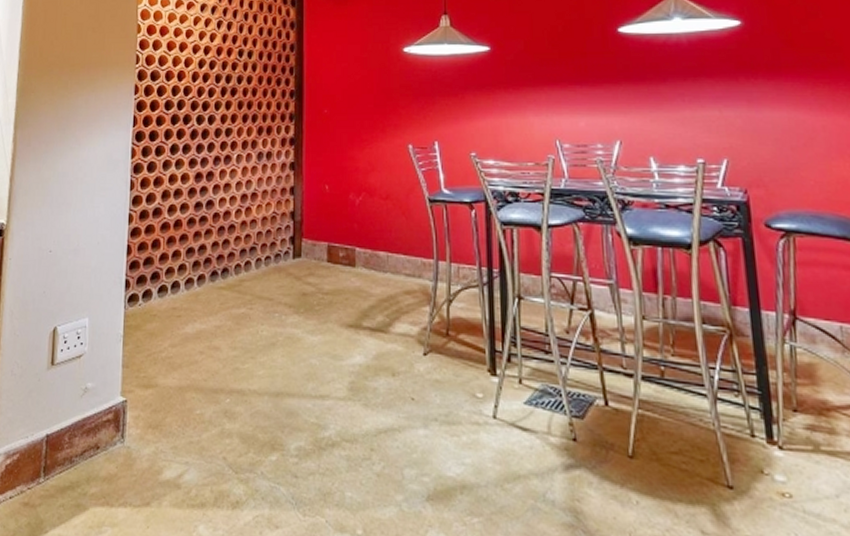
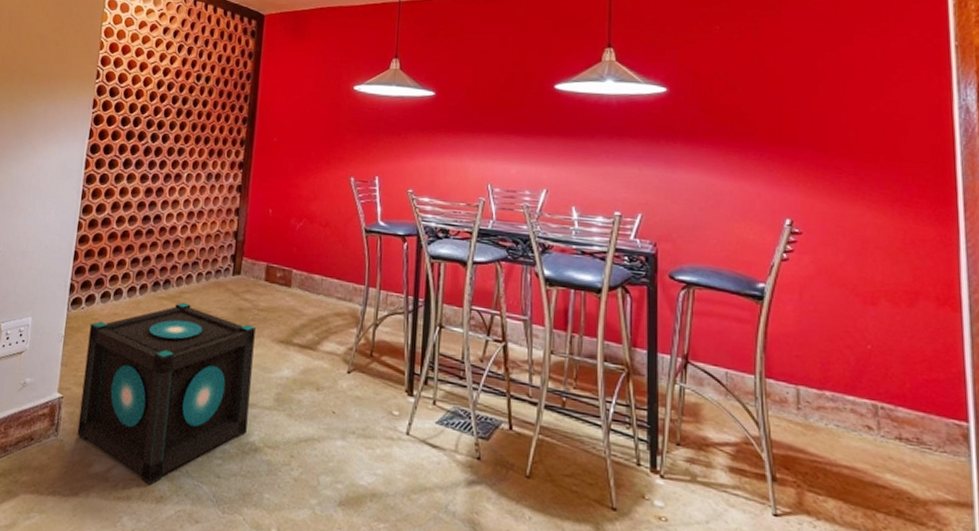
speaker: none [144,291,322,490] -> present [77,302,256,485]

